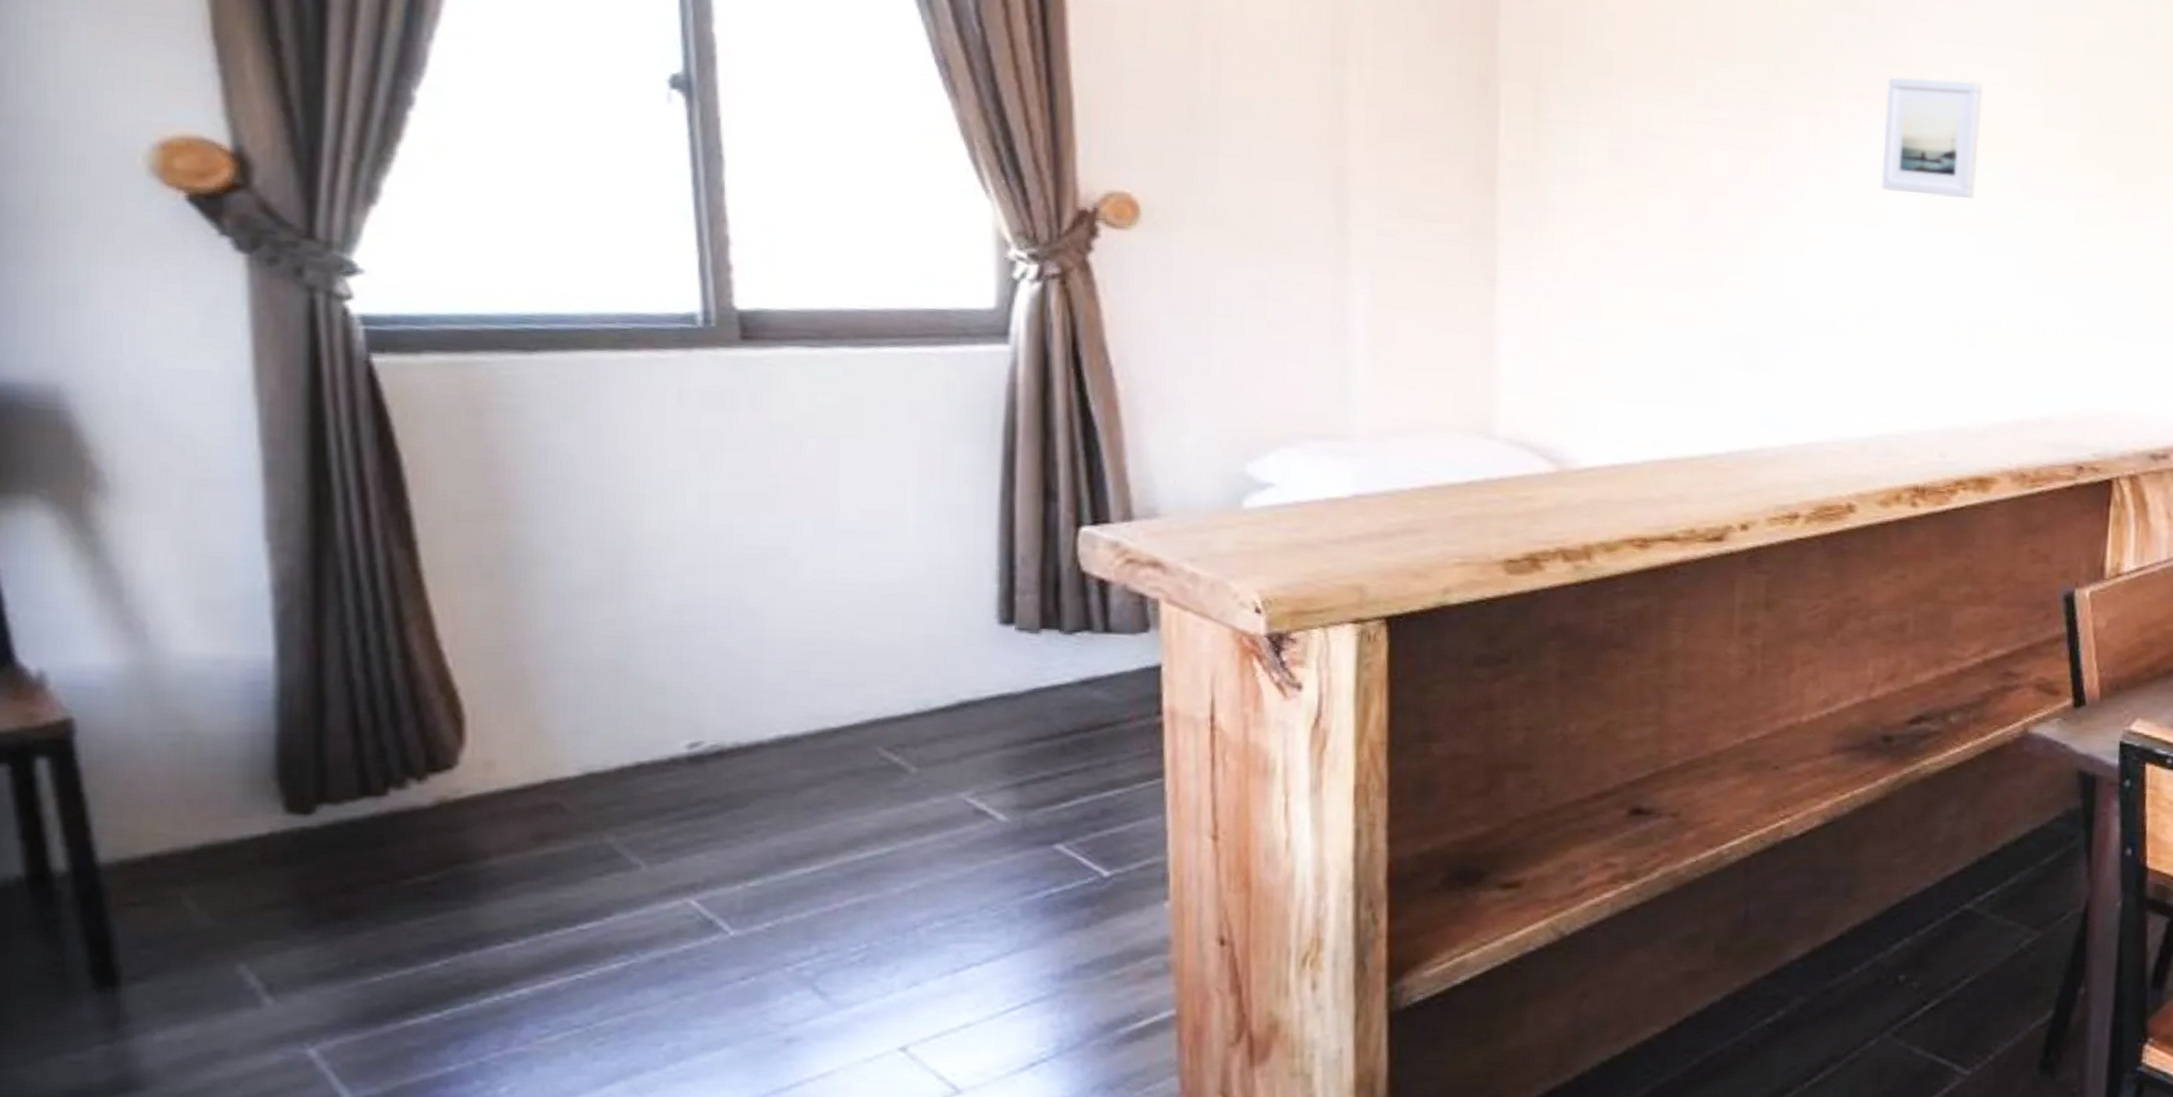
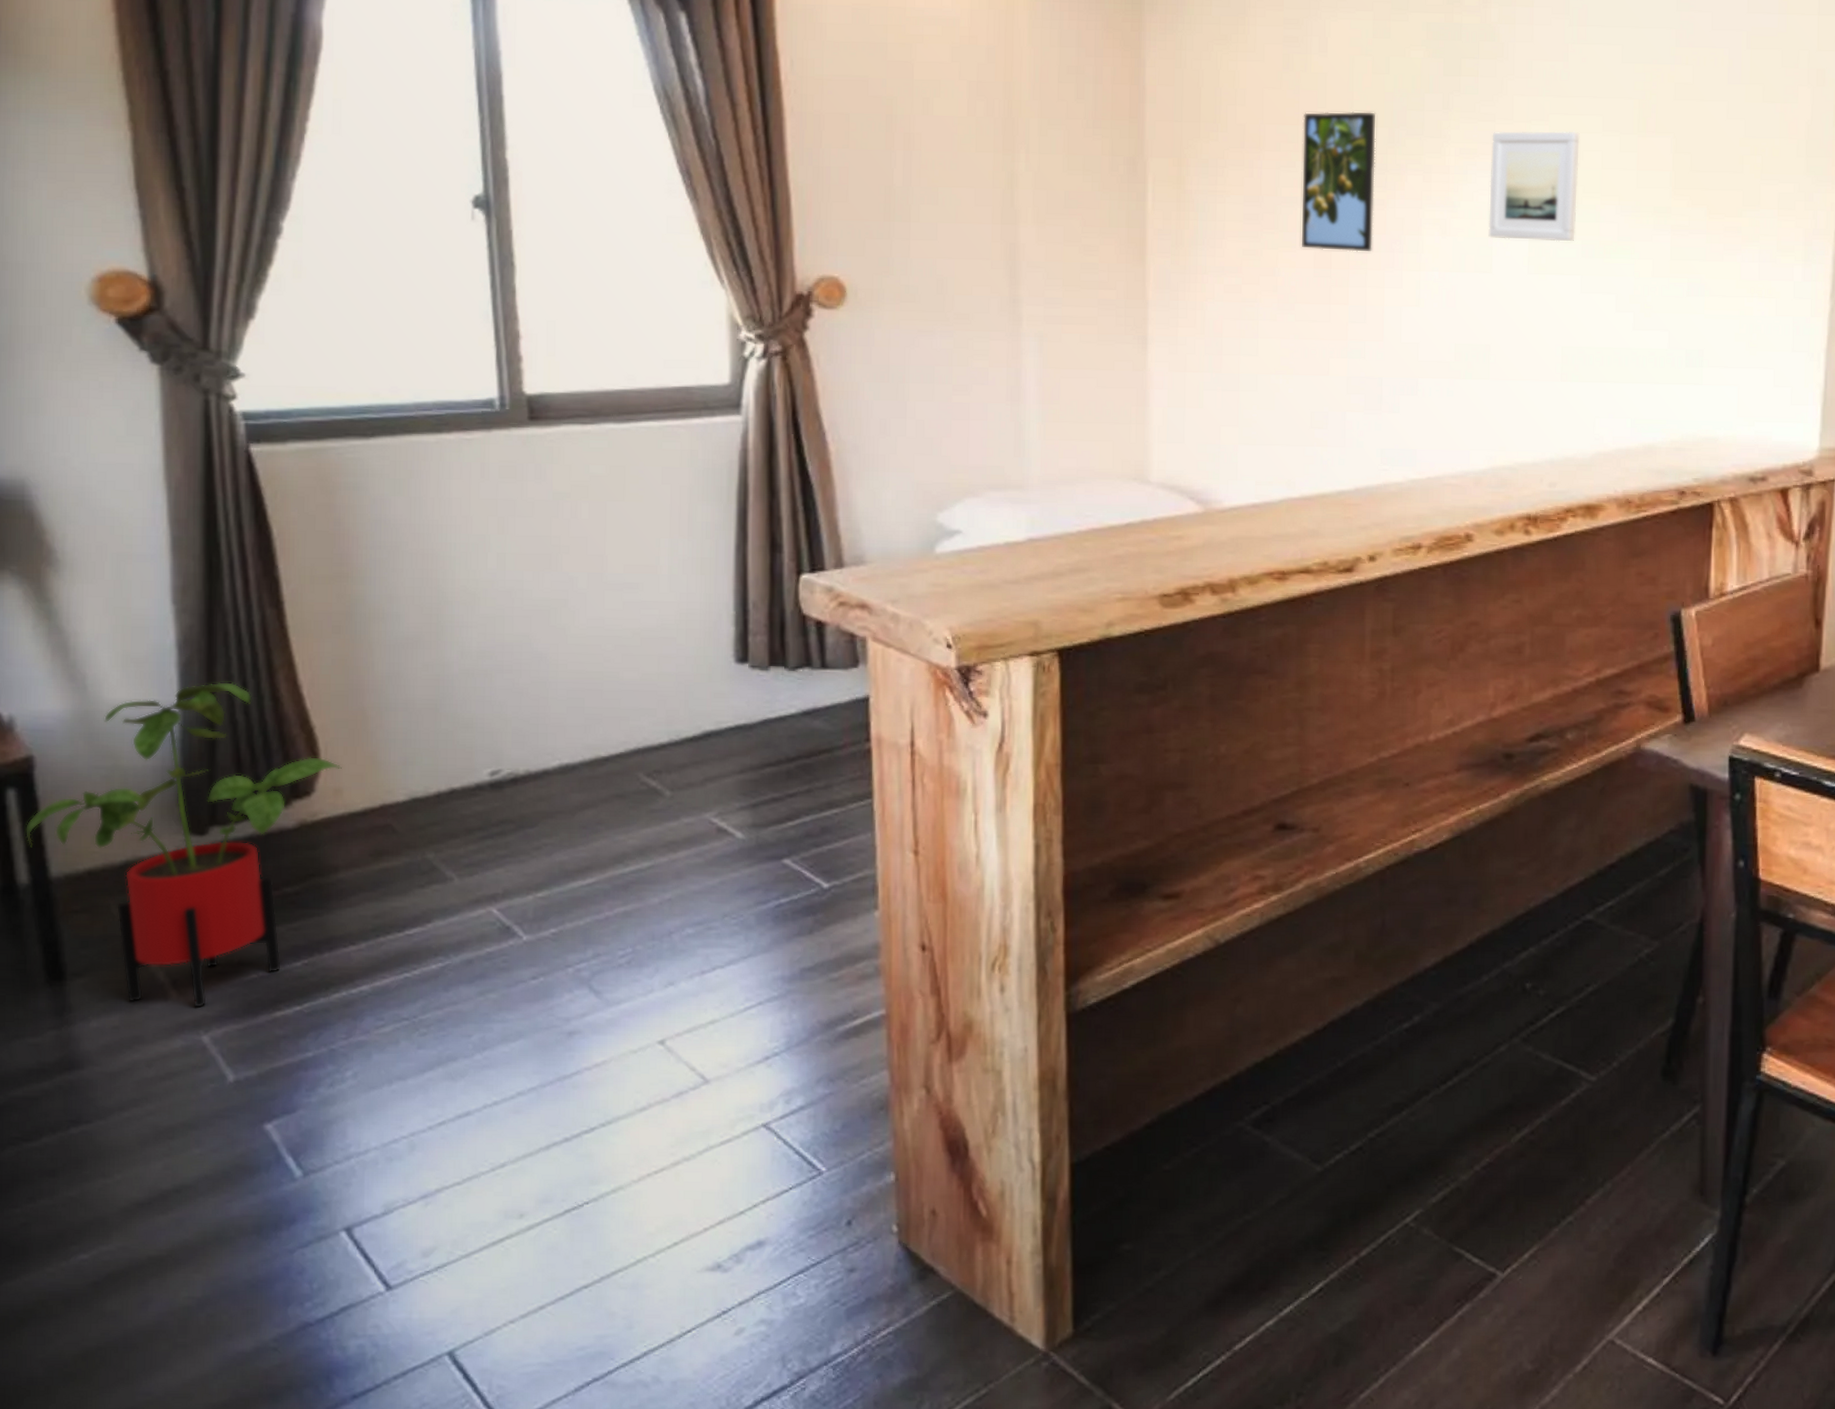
house plant: none [61,633,496,1016] -> present [24,681,343,1008]
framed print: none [1674,42,1760,197] -> present [1301,111,1376,252]

